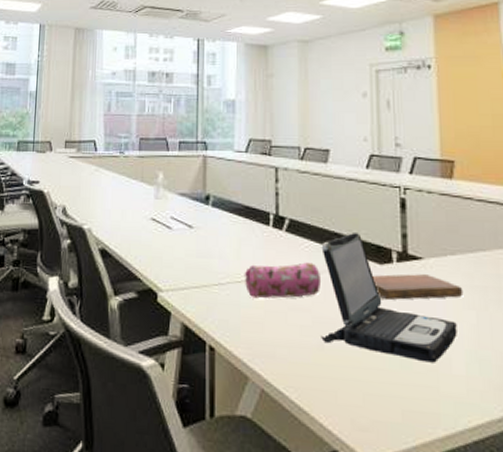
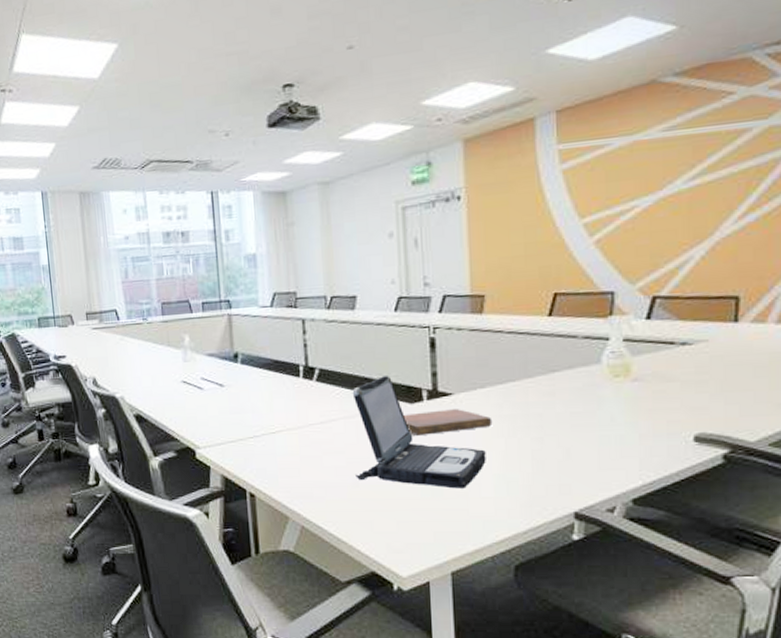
pencil case: present [244,262,322,299] -> none [277,408,354,447]

